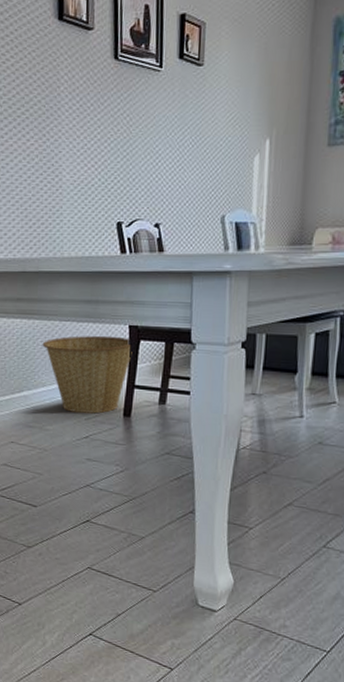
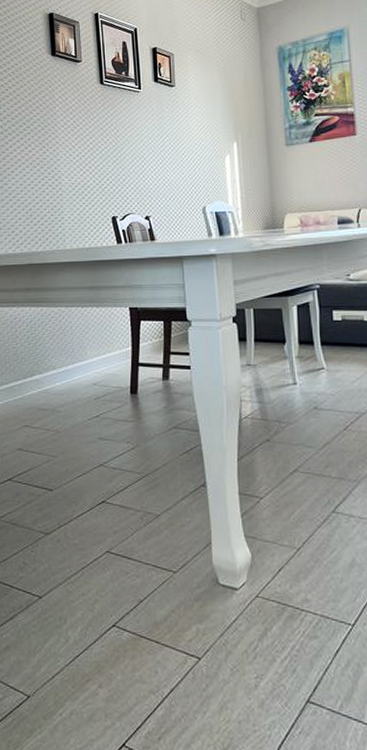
basket: present [42,335,133,414] -> none [50,318,134,393]

